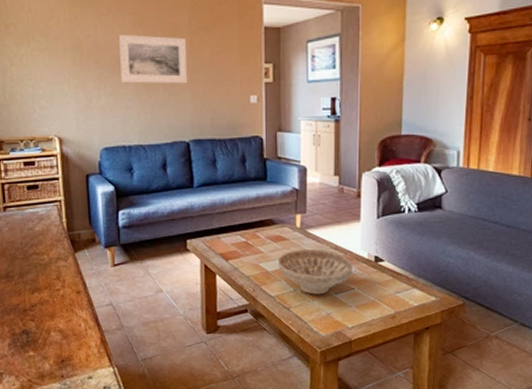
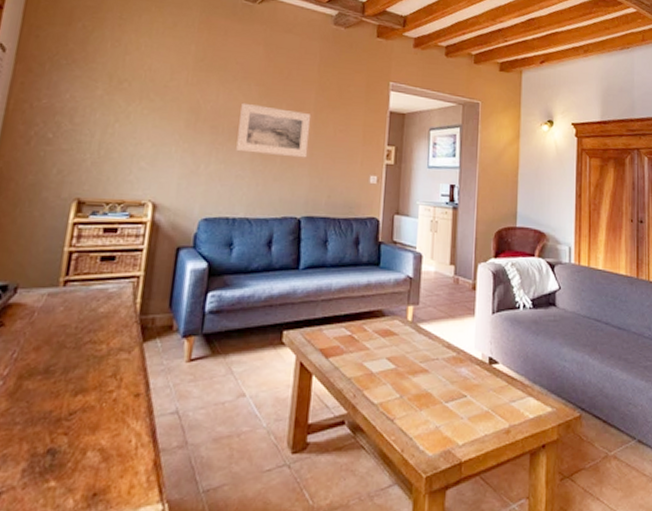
decorative bowl: present [277,249,352,295] -> none [384,347,465,403]

